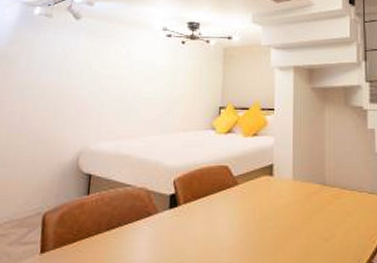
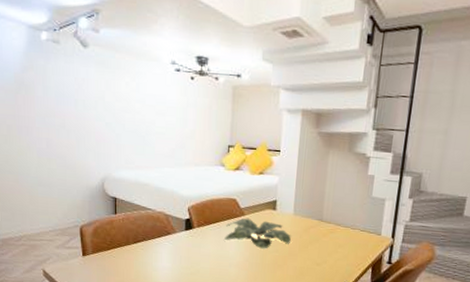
plant: none [215,188,293,225] -> present [224,217,292,249]

